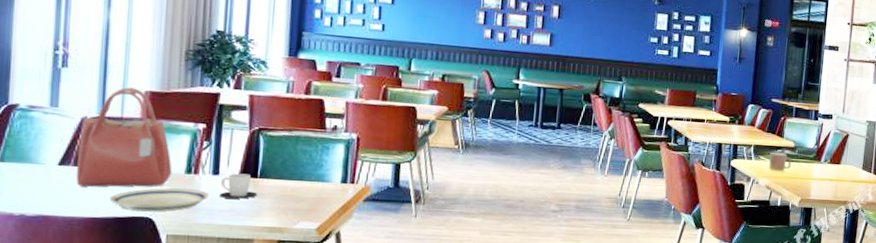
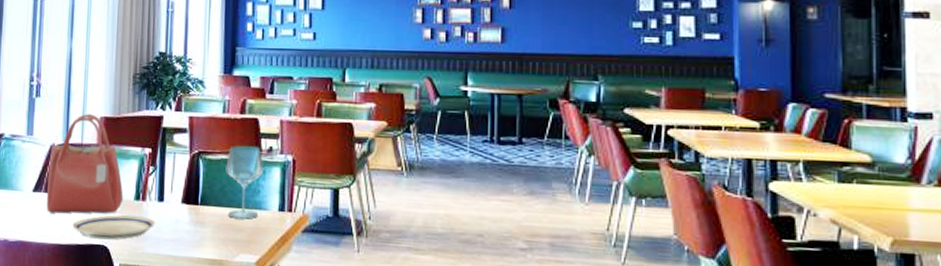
cup: present [219,173,257,199] -> none [164,200,198,228]
wine glass: none [288,123,328,191] -> present [226,145,264,219]
mug: present [769,151,791,173] -> none [832,169,869,201]

